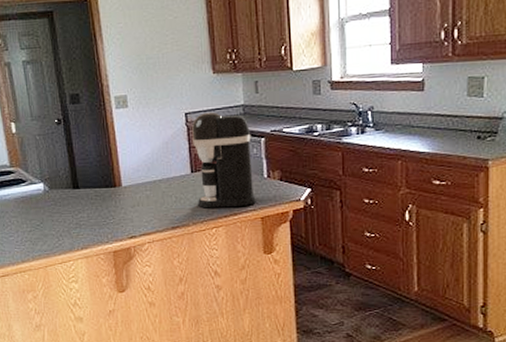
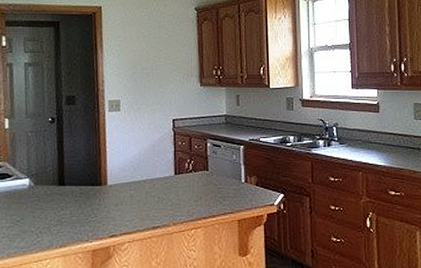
coffee maker: present [192,111,256,209] -> none [178,119,234,210]

